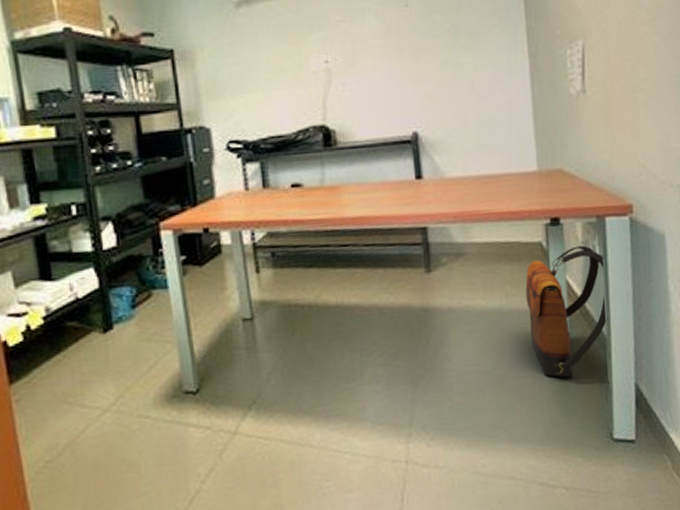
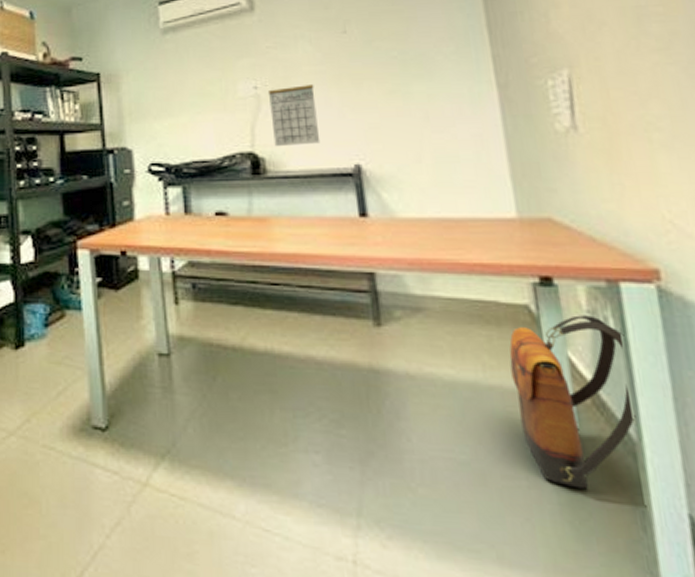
calendar: none [337,56,384,118] -> present [267,83,321,146]

